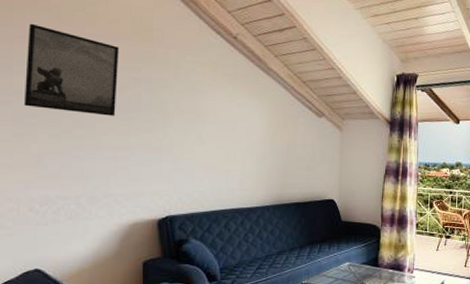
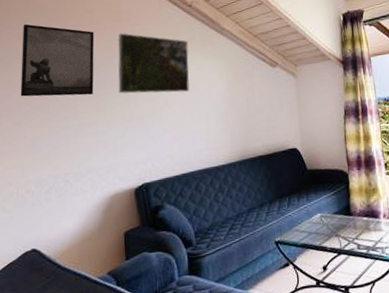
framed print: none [145,54,230,128] -> present [117,33,190,94]

